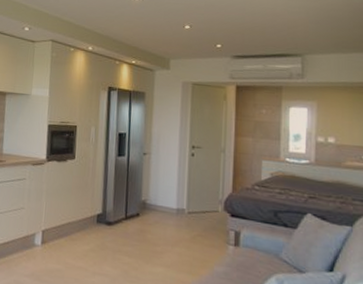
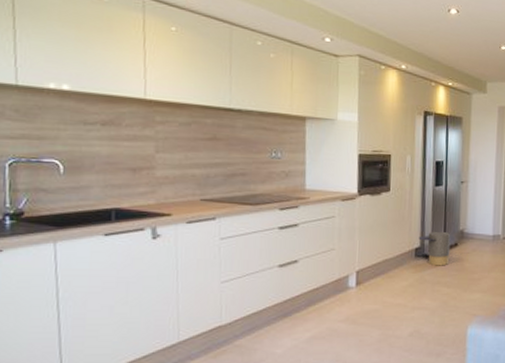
trash can: none [100,199,133,235] -> present [418,231,451,266]

